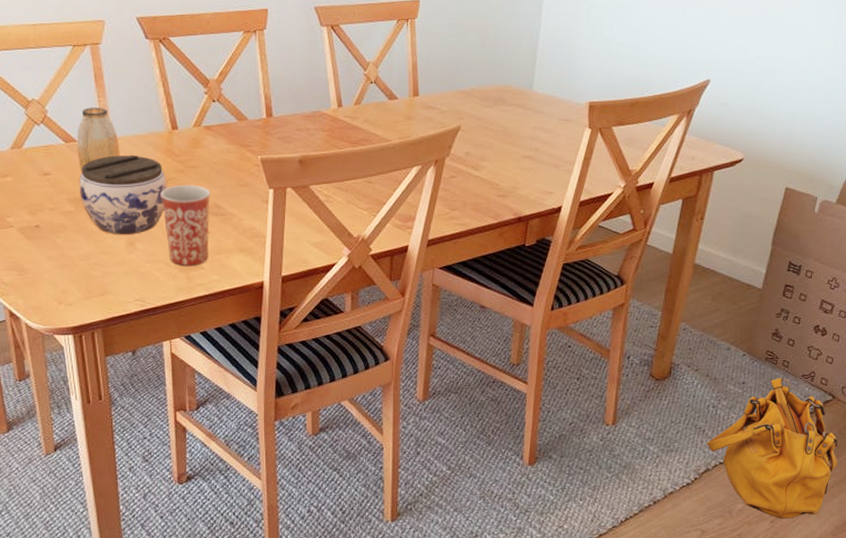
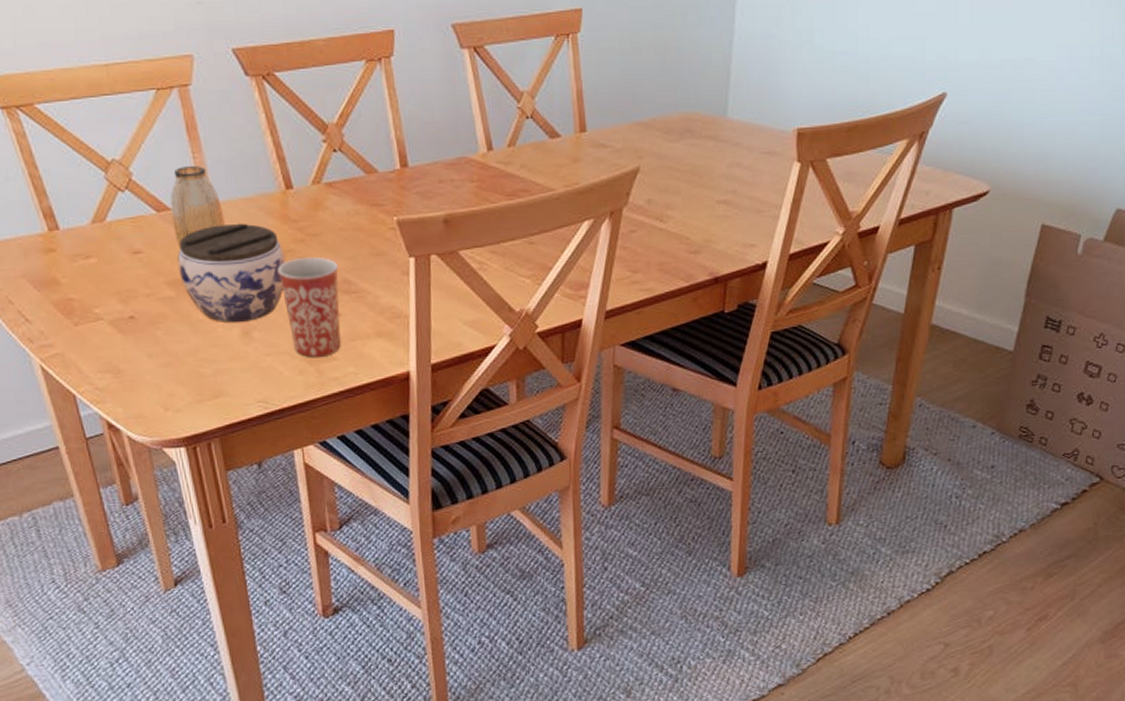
handbag: present [706,377,838,519] -> none [949,457,1107,626]

